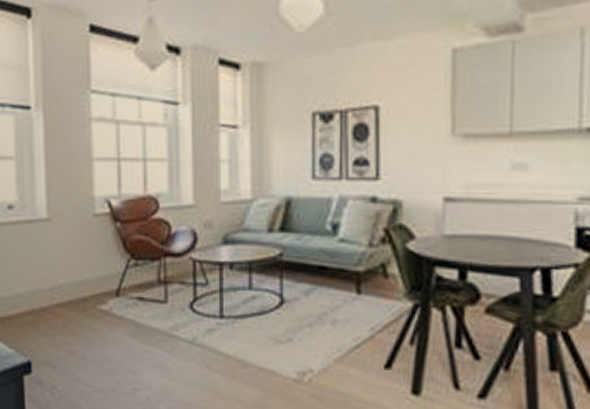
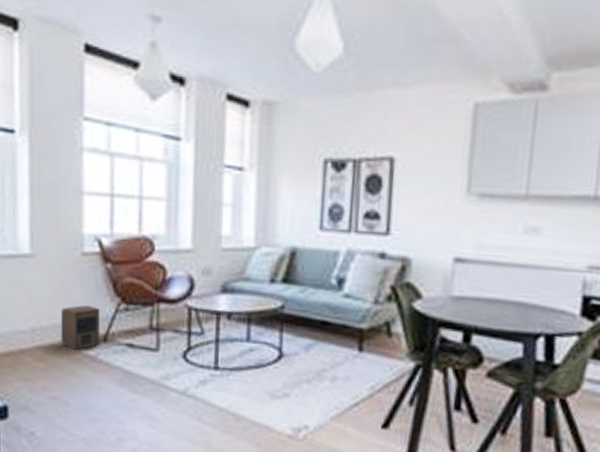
speaker: none [77,262,112,305] -> present [61,304,100,350]

